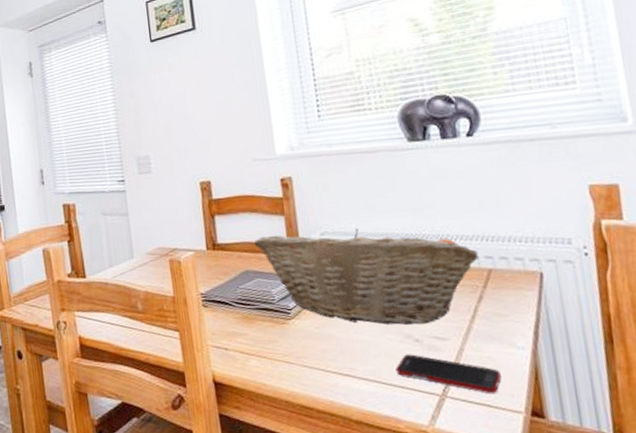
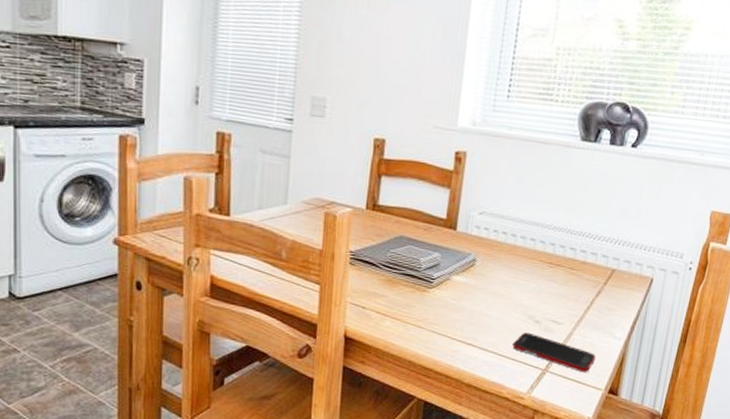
fruit basket: present [254,228,478,325] -> none [414,205,609,309]

